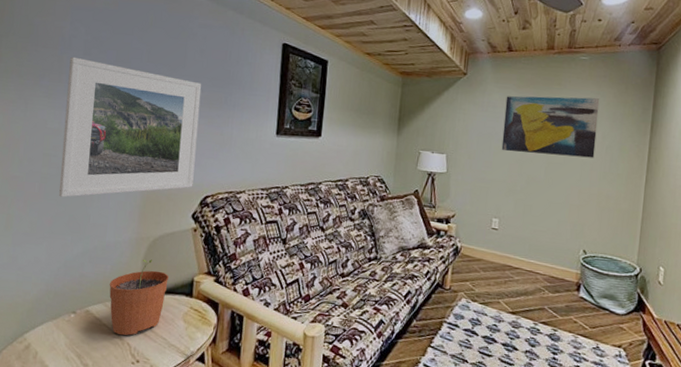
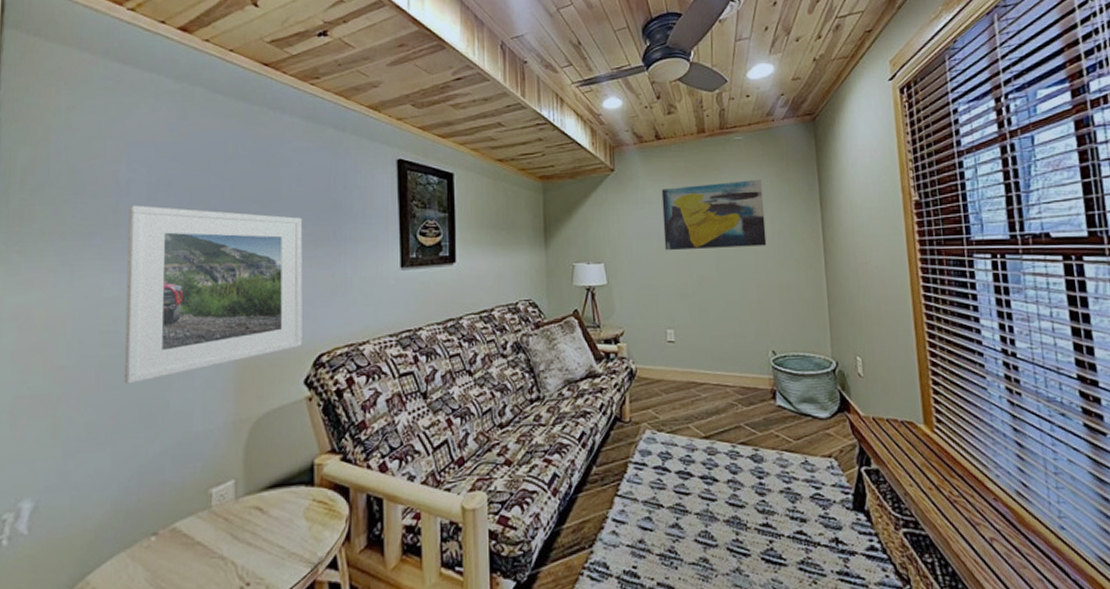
plant pot: present [109,259,169,336] -> none [201,446,281,552]

